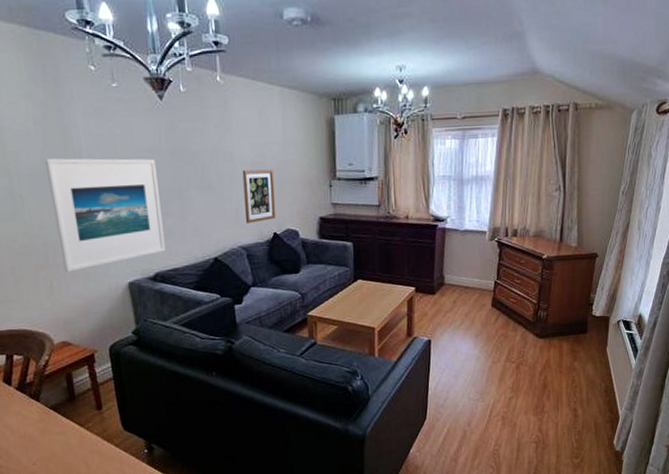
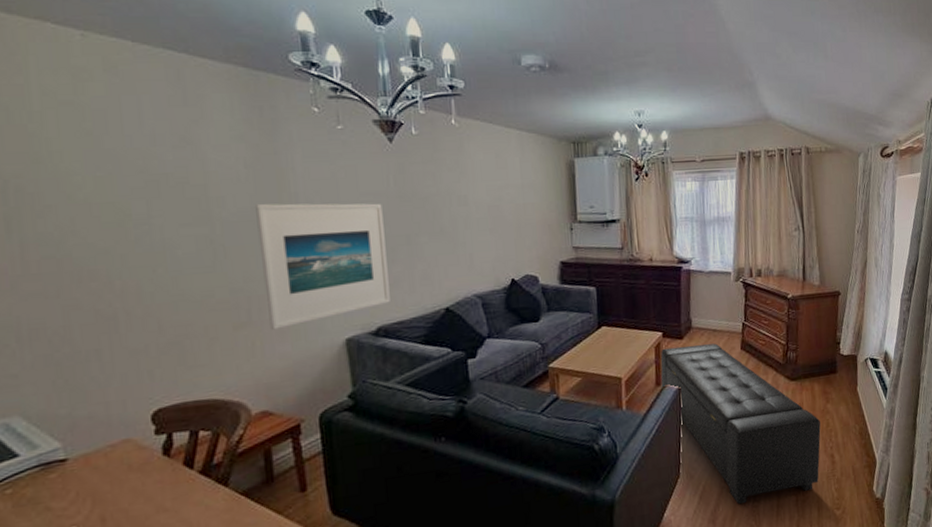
wall art: present [242,169,276,223] -> none [477,212,514,270]
ottoman: none [412,300,566,447] -> present [660,343,821,505]

